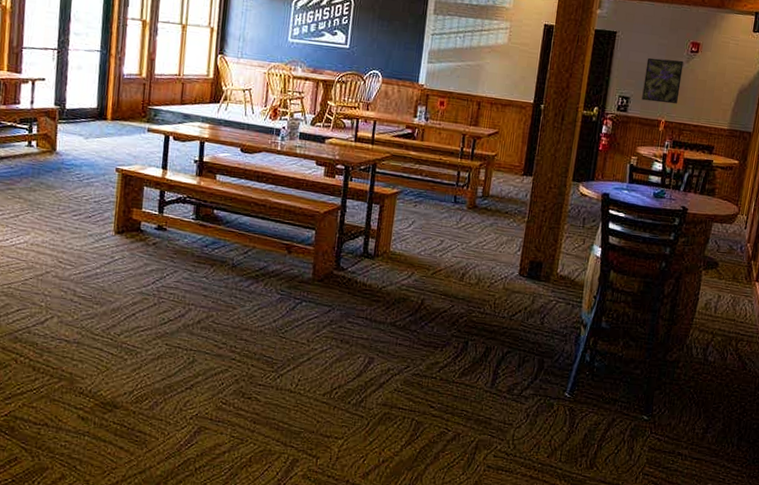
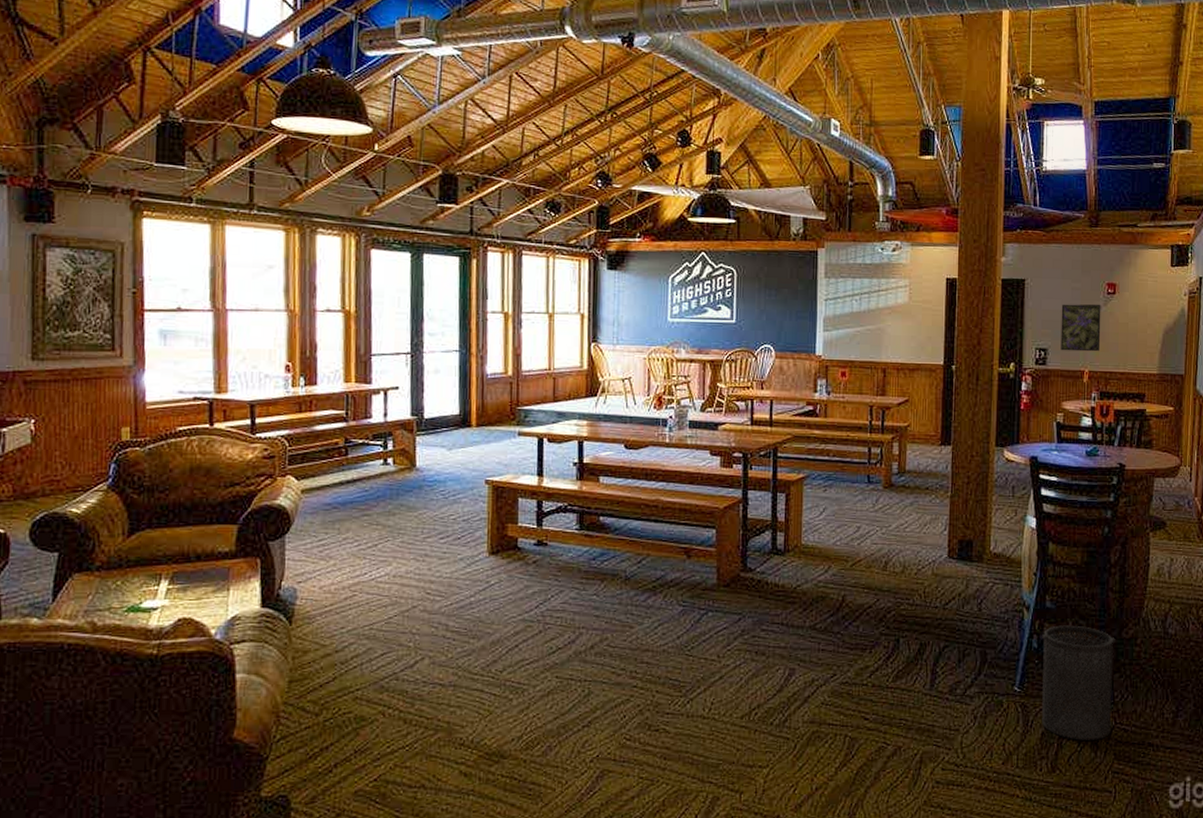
trash can: none [586,344,660,445] -> present [1042,625,1115,740]

